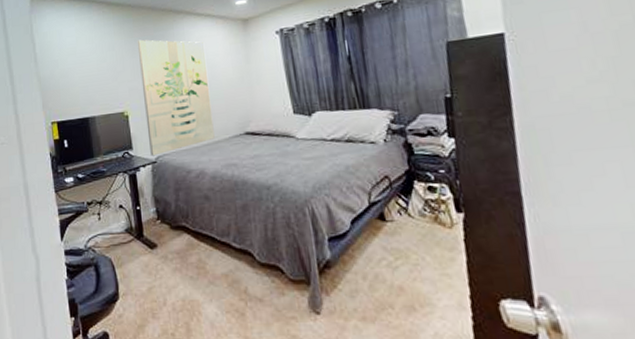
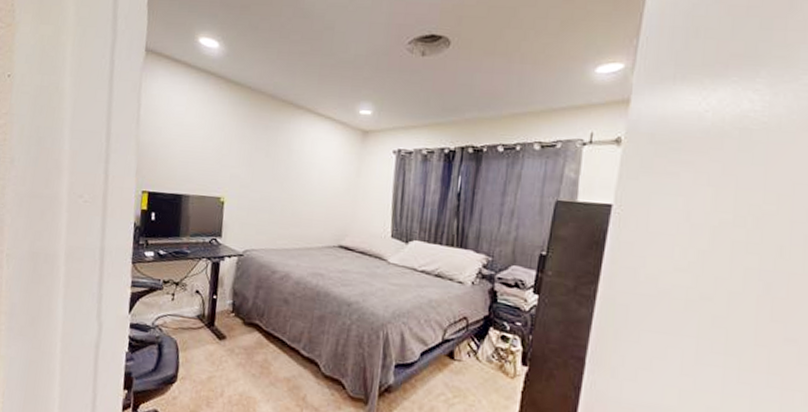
wall art: present [137,39,215,156] -> none [239,126,317,249]

